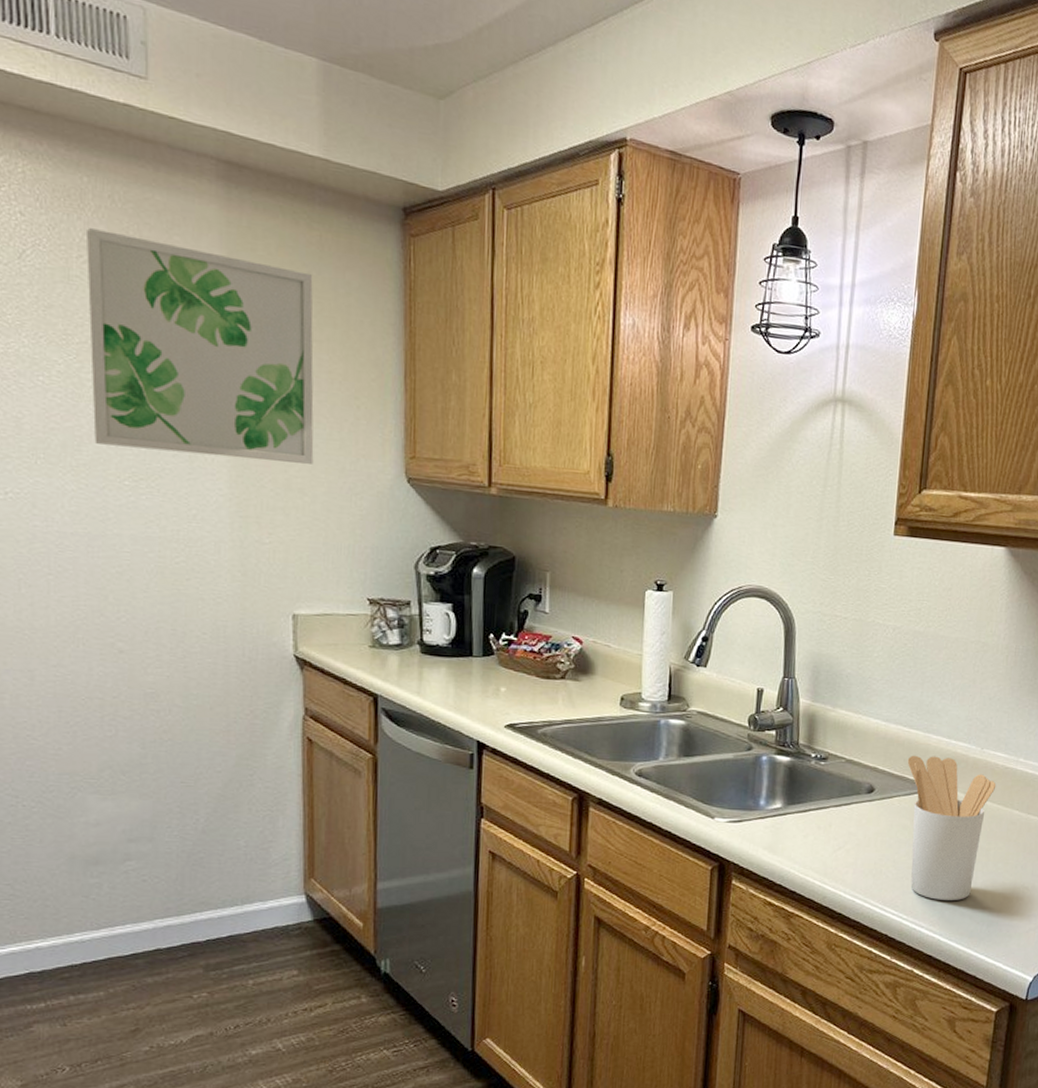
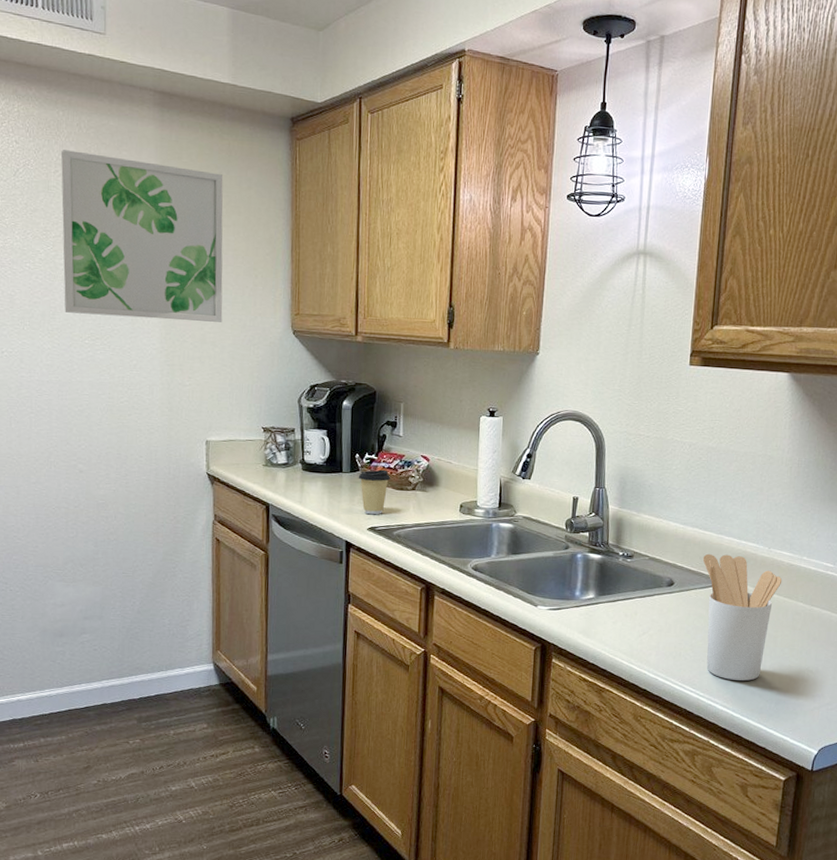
coffee cup: none [492,653,534,709] -> present [358,469,390,515]

